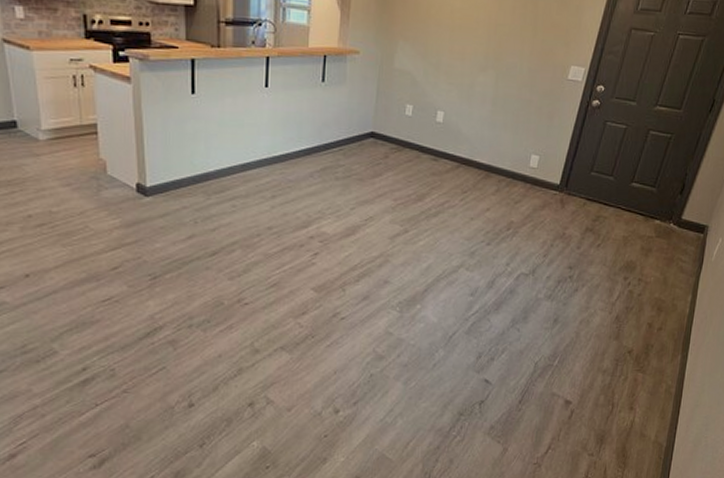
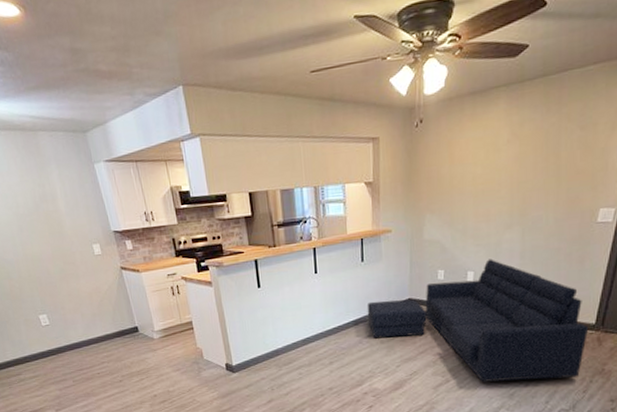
sofa: none [322,100,554,239] -> present [367,259,589,382]

